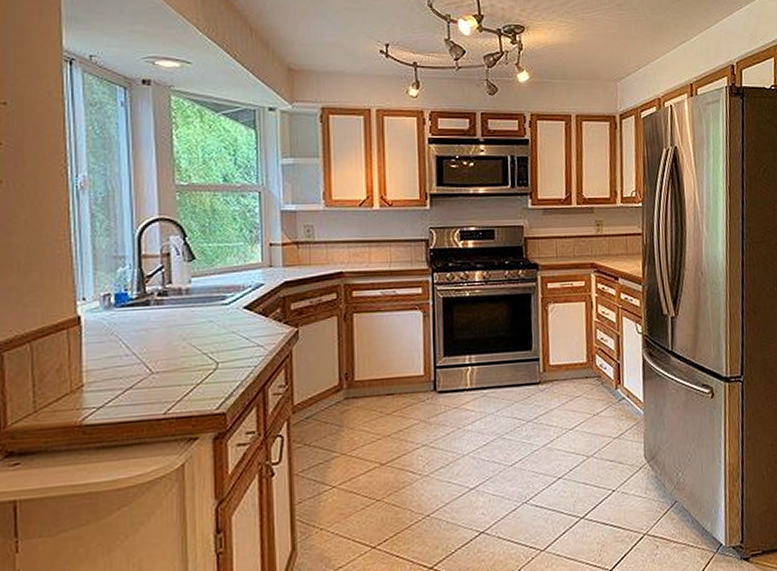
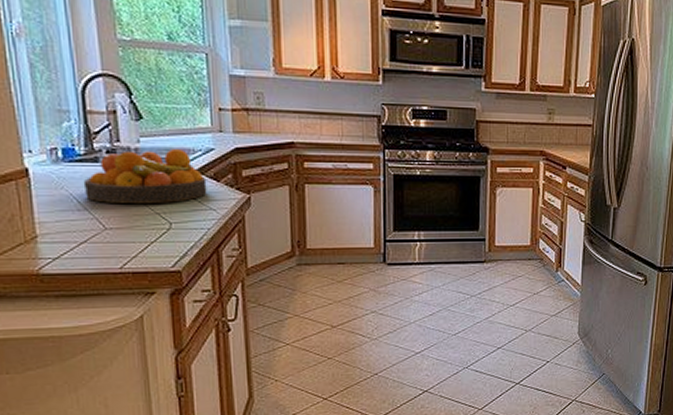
fruit bowl: none [133,286,255,347] -> present [83,148,207,205]

